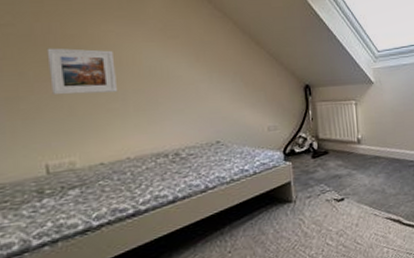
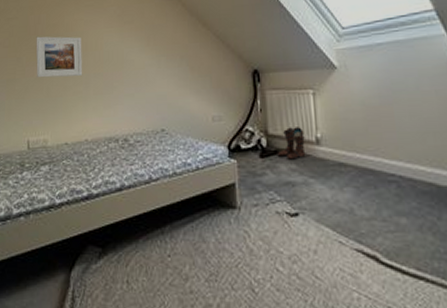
boots: none [326,131,350,158] -> present [277,127,306,160]

